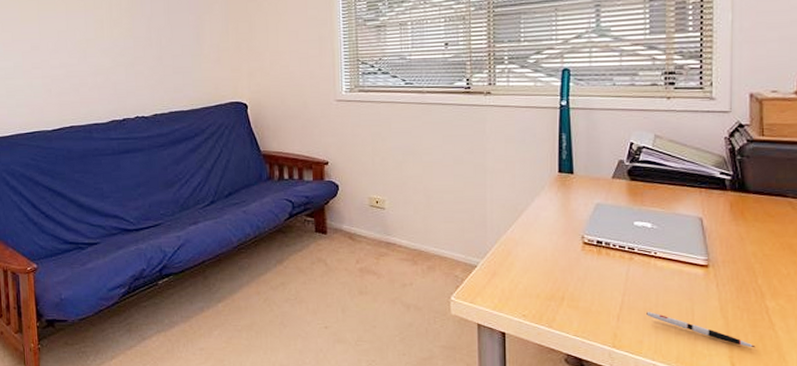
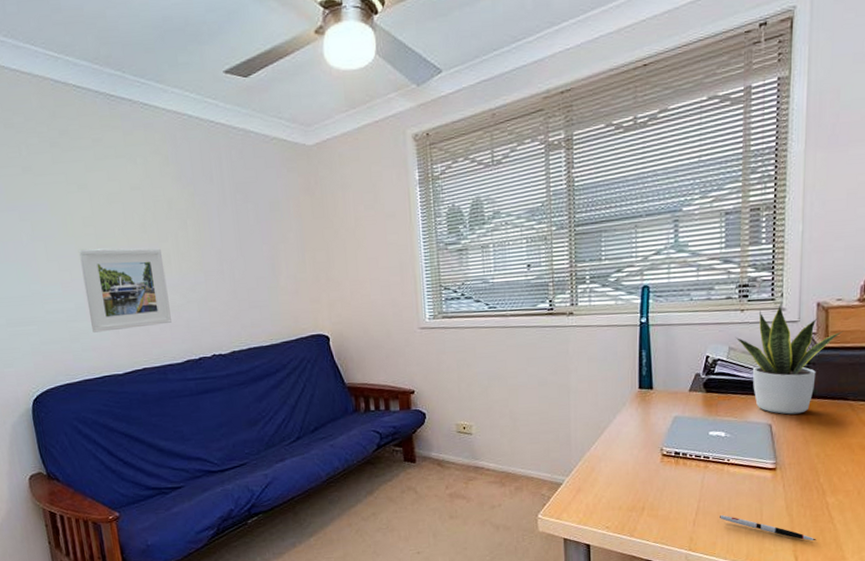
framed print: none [21,12,100,90] -> present [79,248,172,333]
potted plant: none [661,93,779,209] -> present [735,304,843,415]

